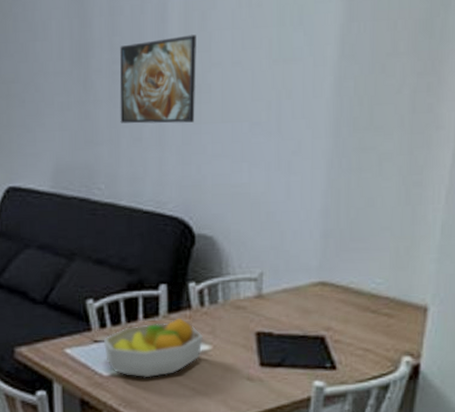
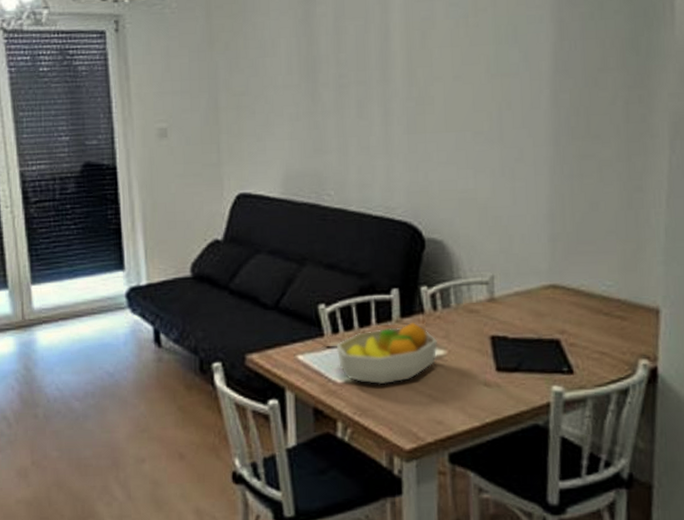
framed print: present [120,35,196,124] -> none [346,52,420,133]

